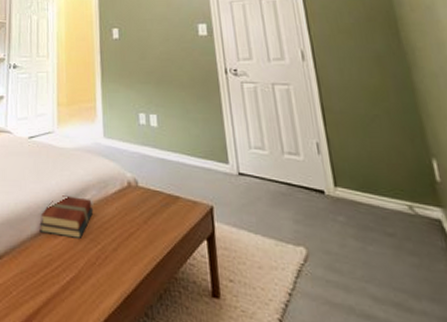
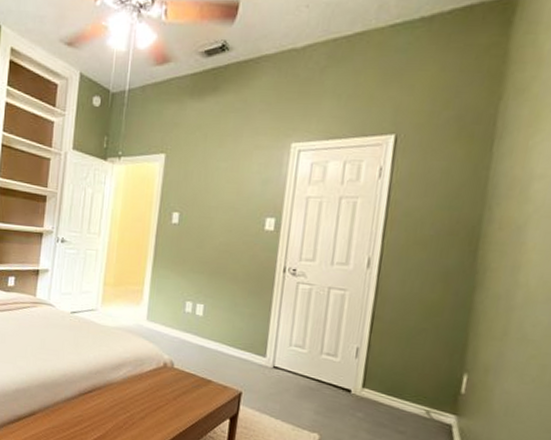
books: present [39,195,94,238] -> none [73,368,127,406]

